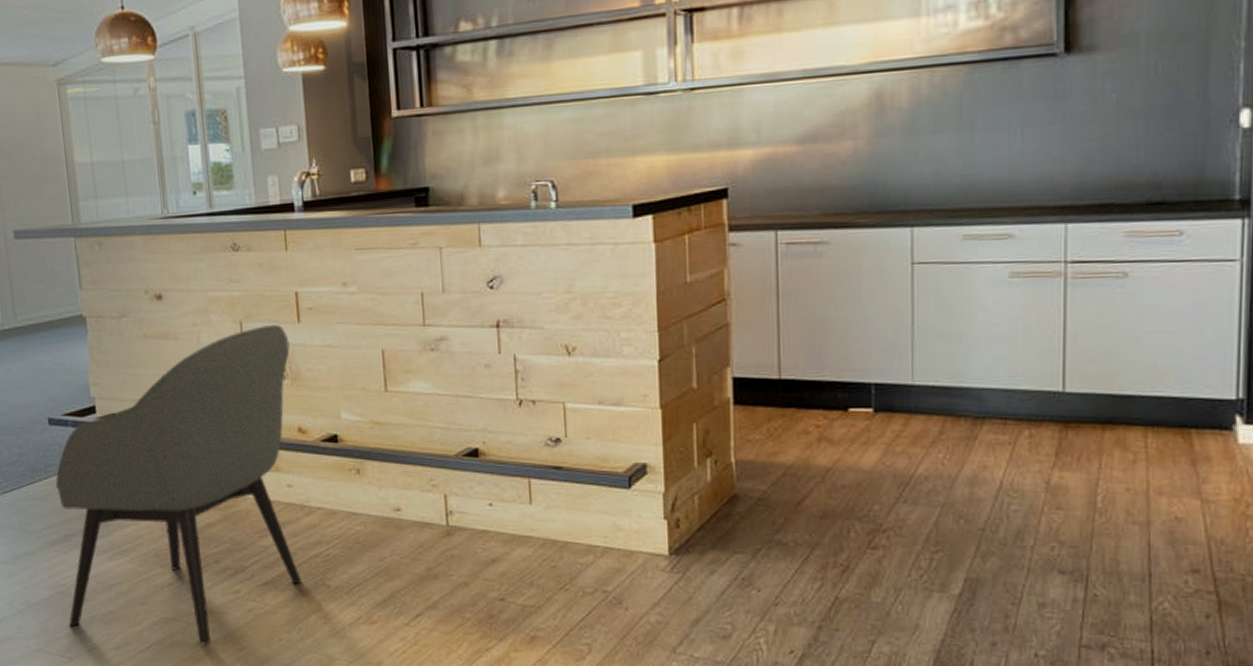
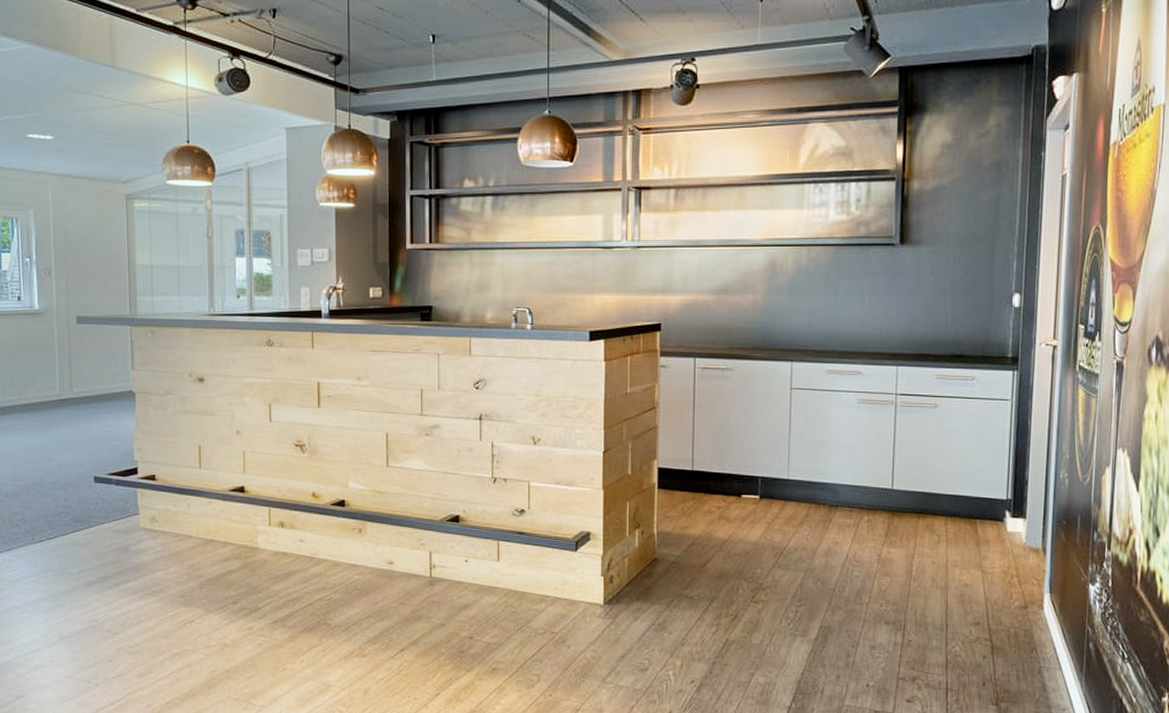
chair: present [55,325,301,645] -> none [96,408,310,673]

